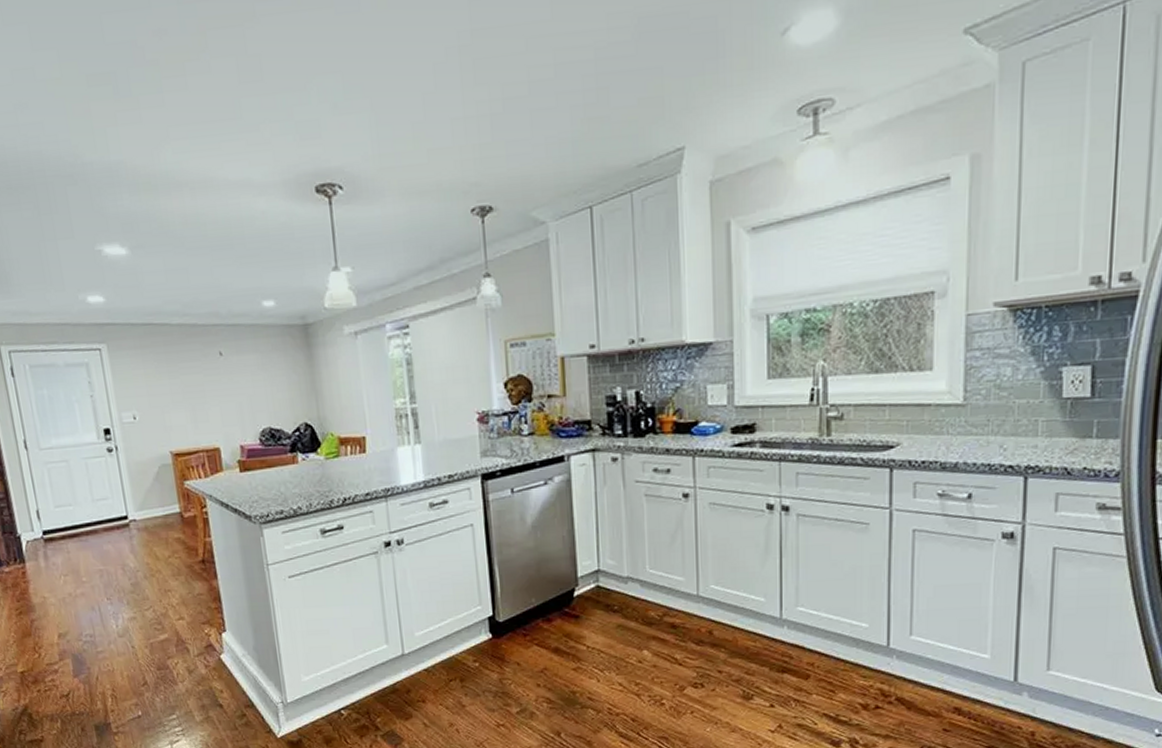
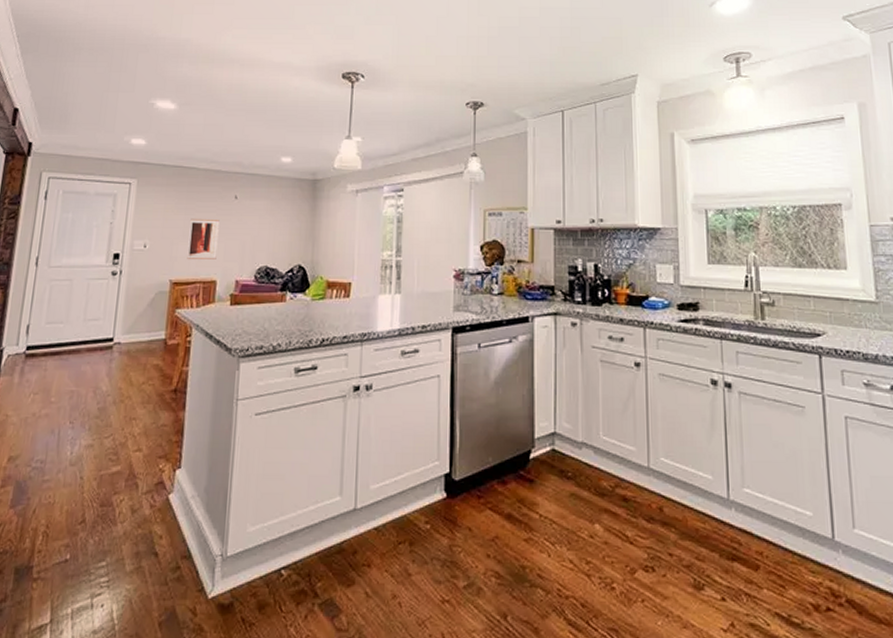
wall art: none [176,381,215,428] -> present [187,218,220,259]

